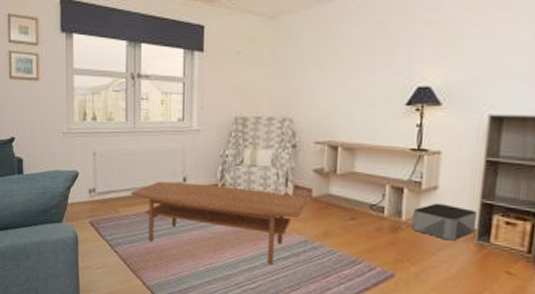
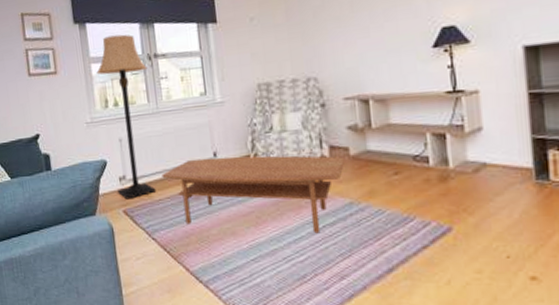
lamp: none [78,50,130,212] -> present [96,34,156,200]
storage bin: present [412,203,478,241] -> none [460,144,533,184]

